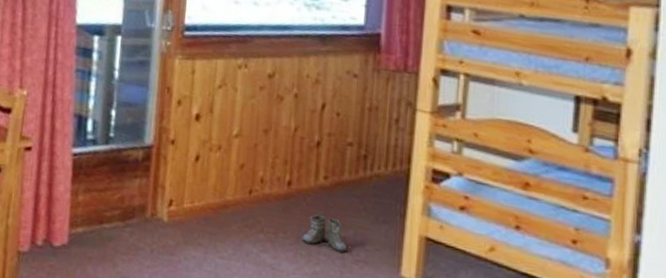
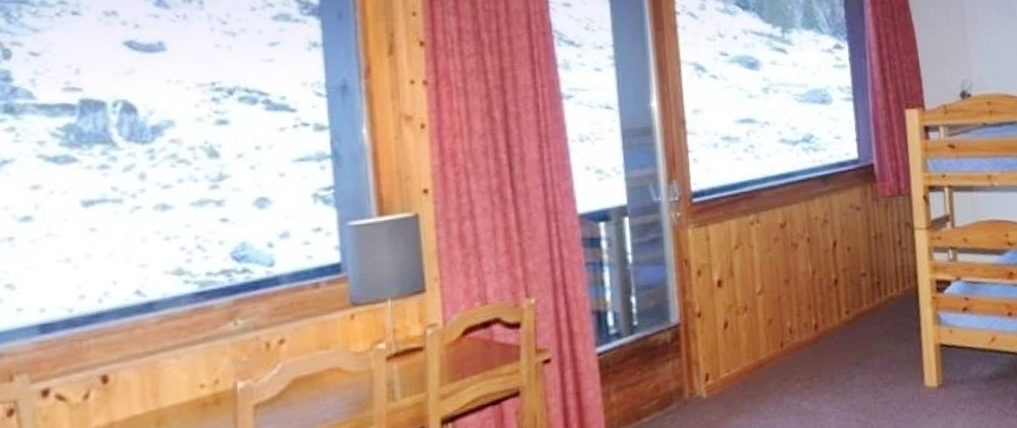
boots: present [302,214,348,253] -> none [835,348,877,381]

